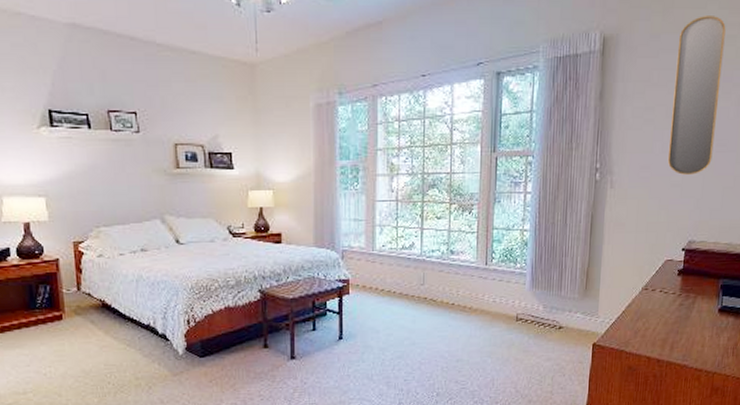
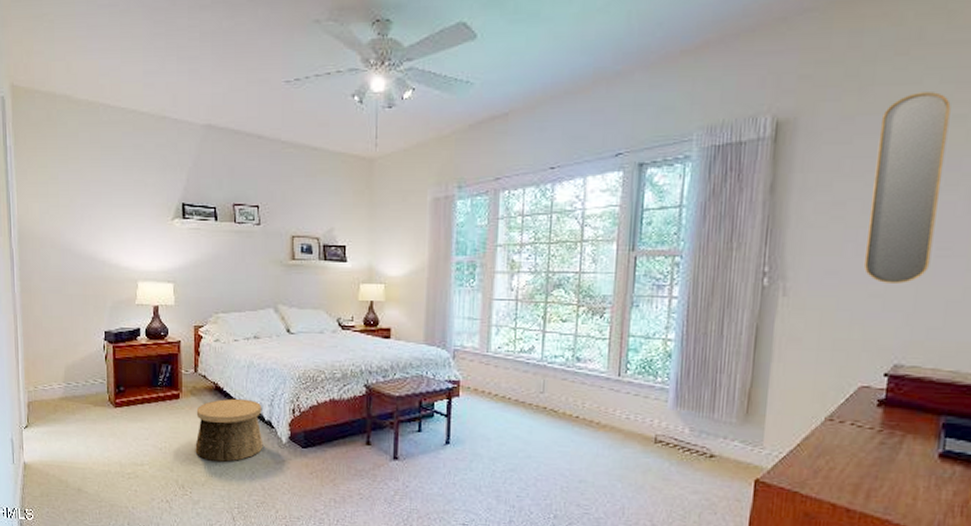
basket: none [82,314,159,381] -> present [195,398,264,462]

